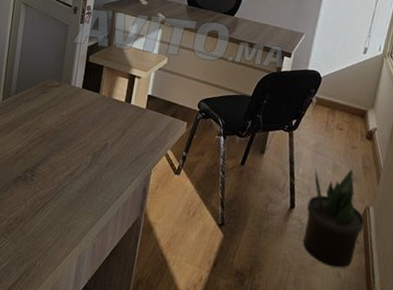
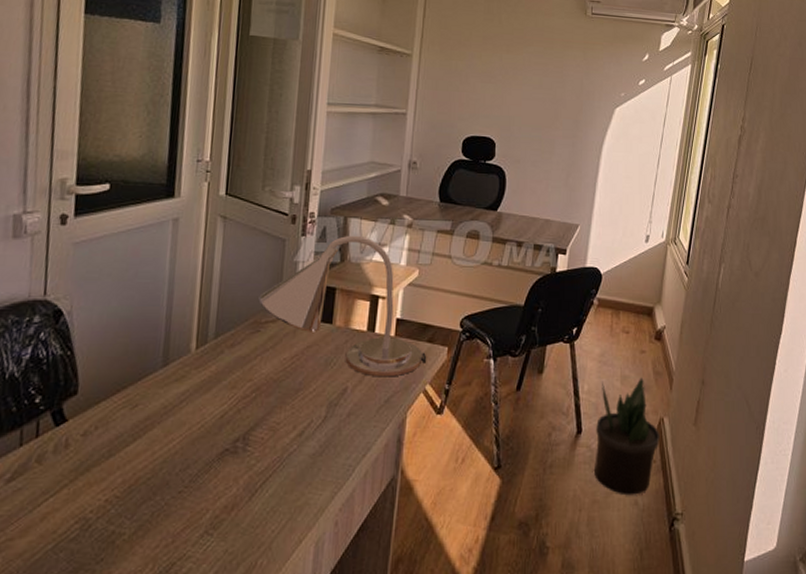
table lamp: none [47,26,170,140] -> present [258,235,427,377]

